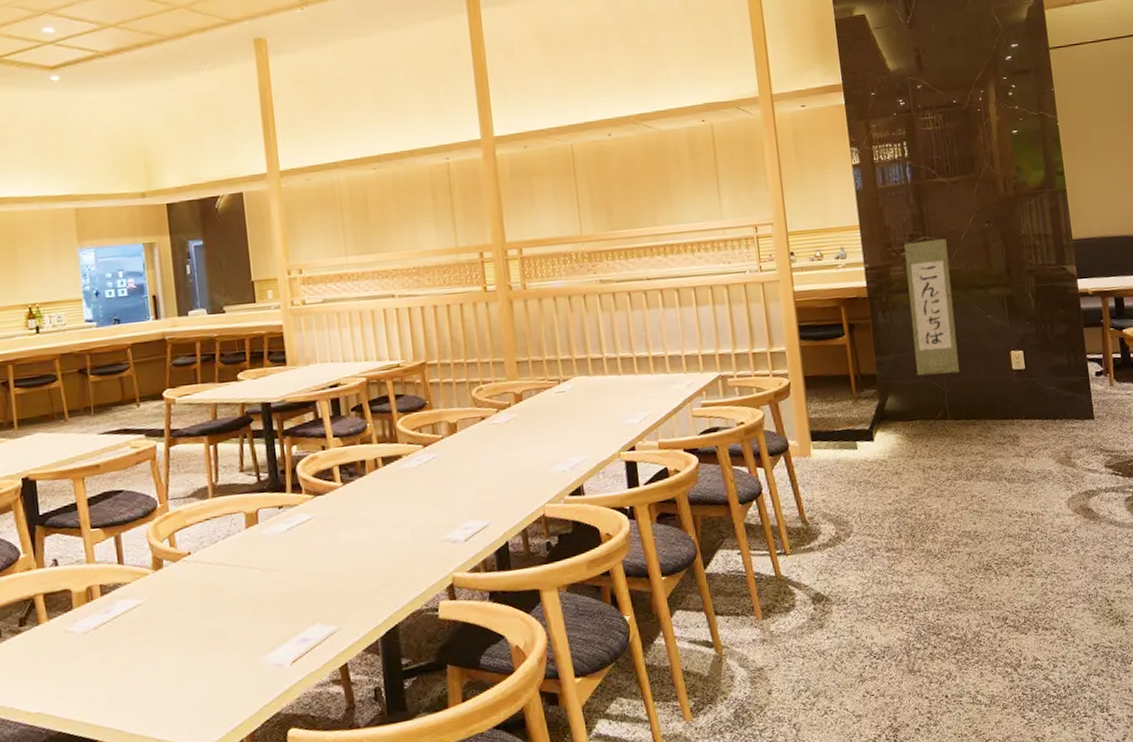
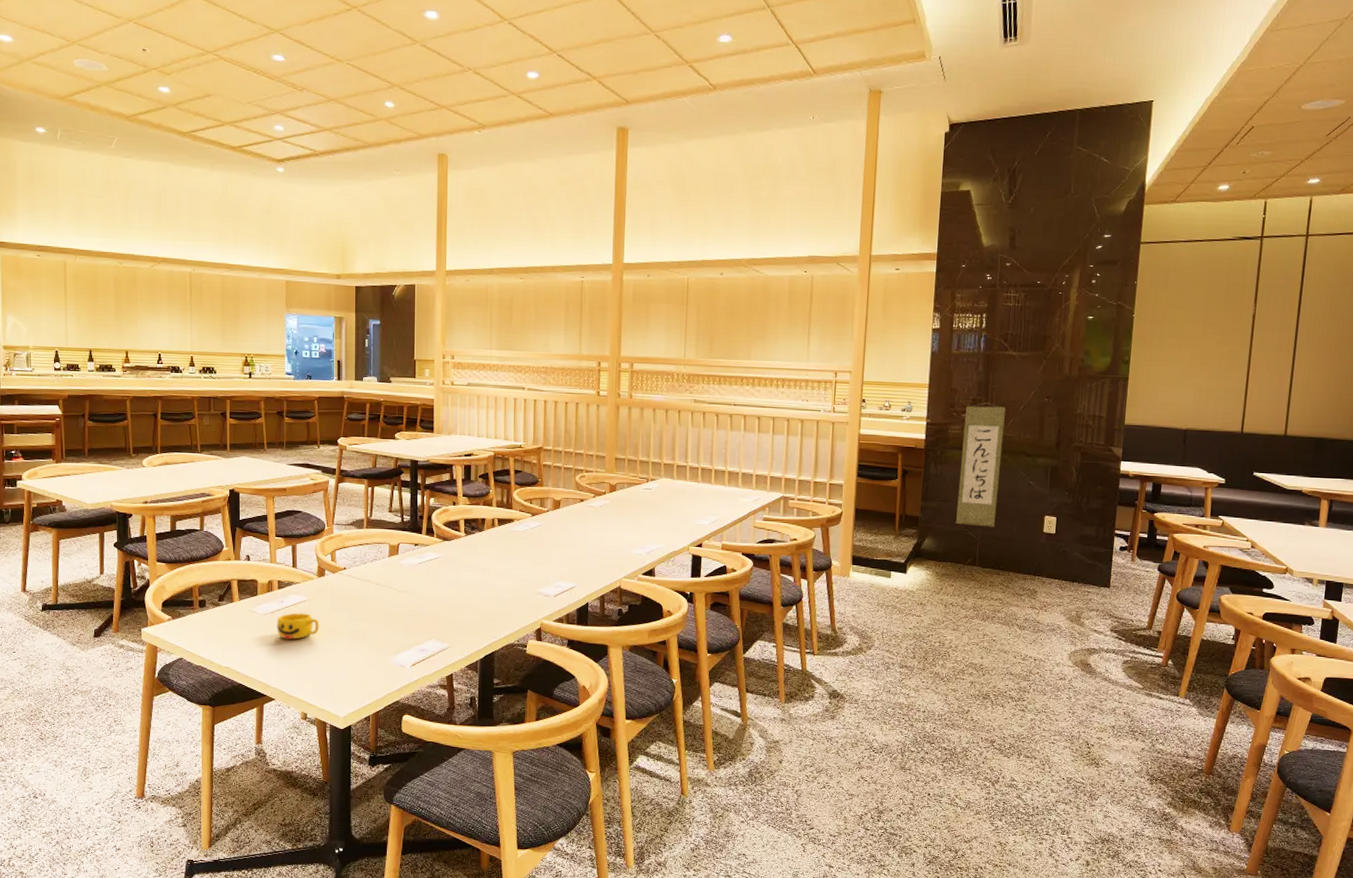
cup: none [103,620,163,660] -> present [277,612,320,640]

